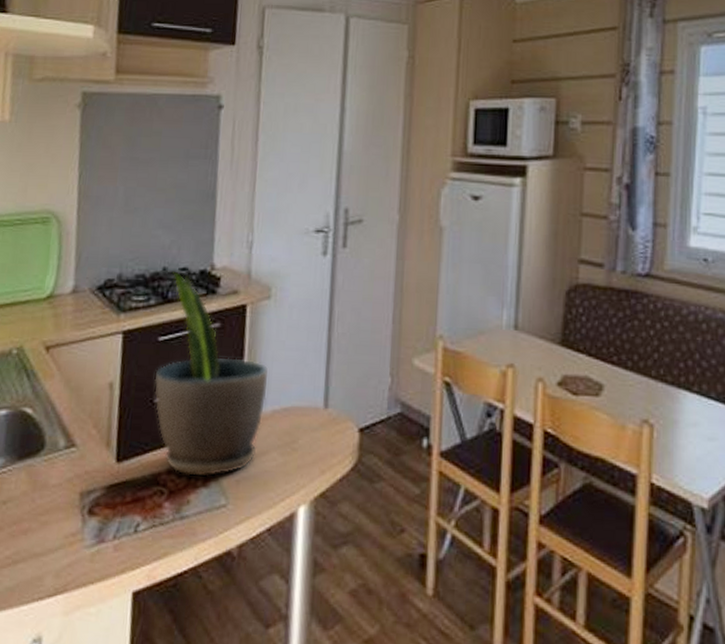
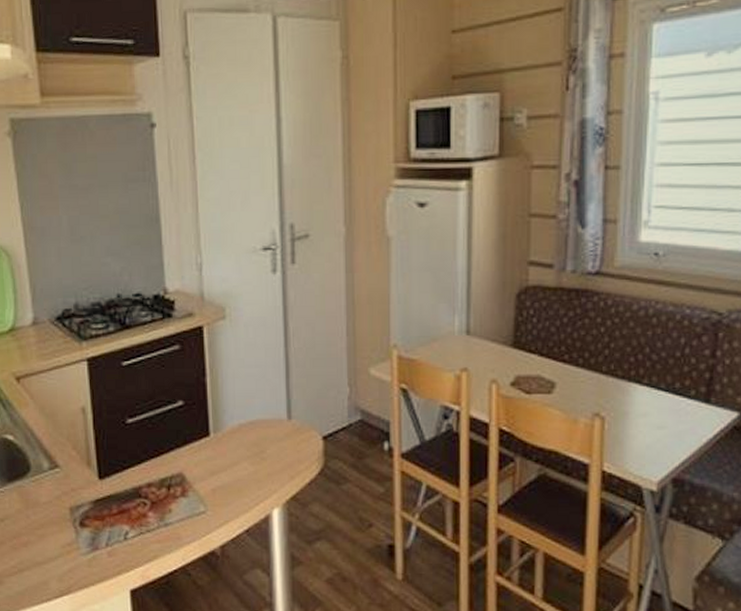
potted plant: present [154,271,268,477] -> none [123,297,232,488]

